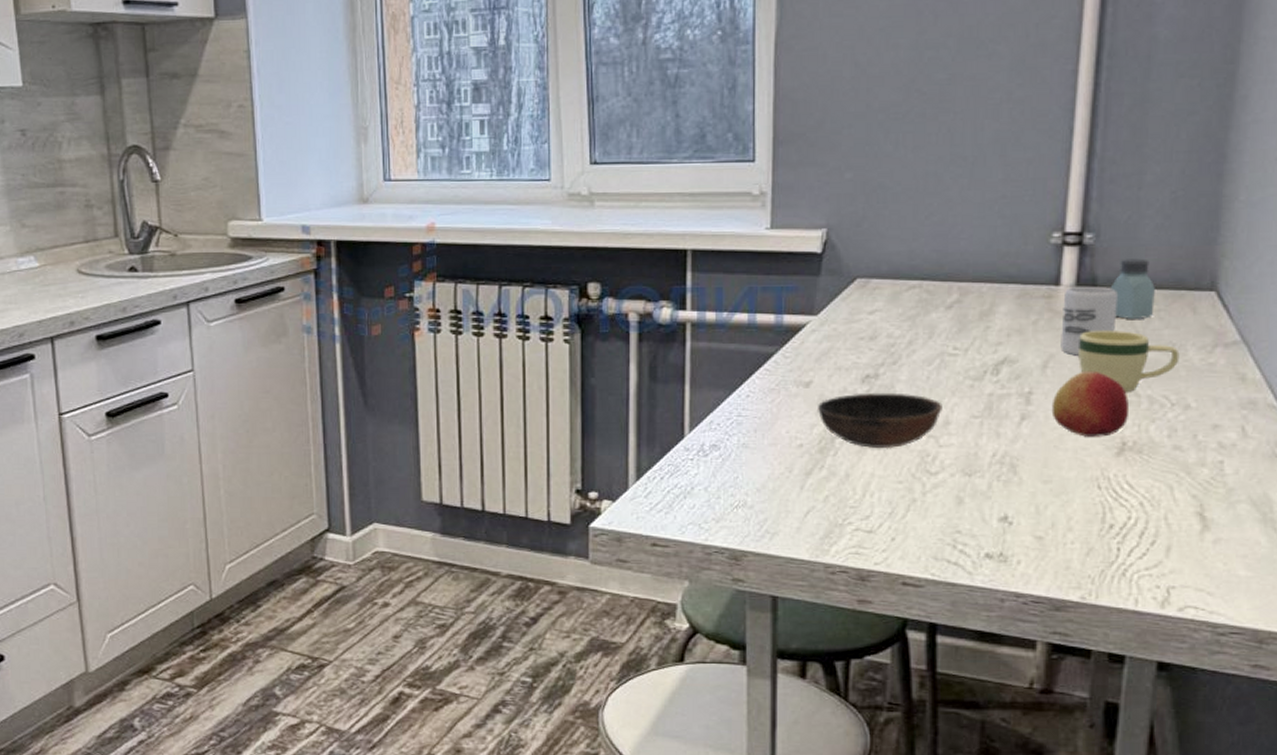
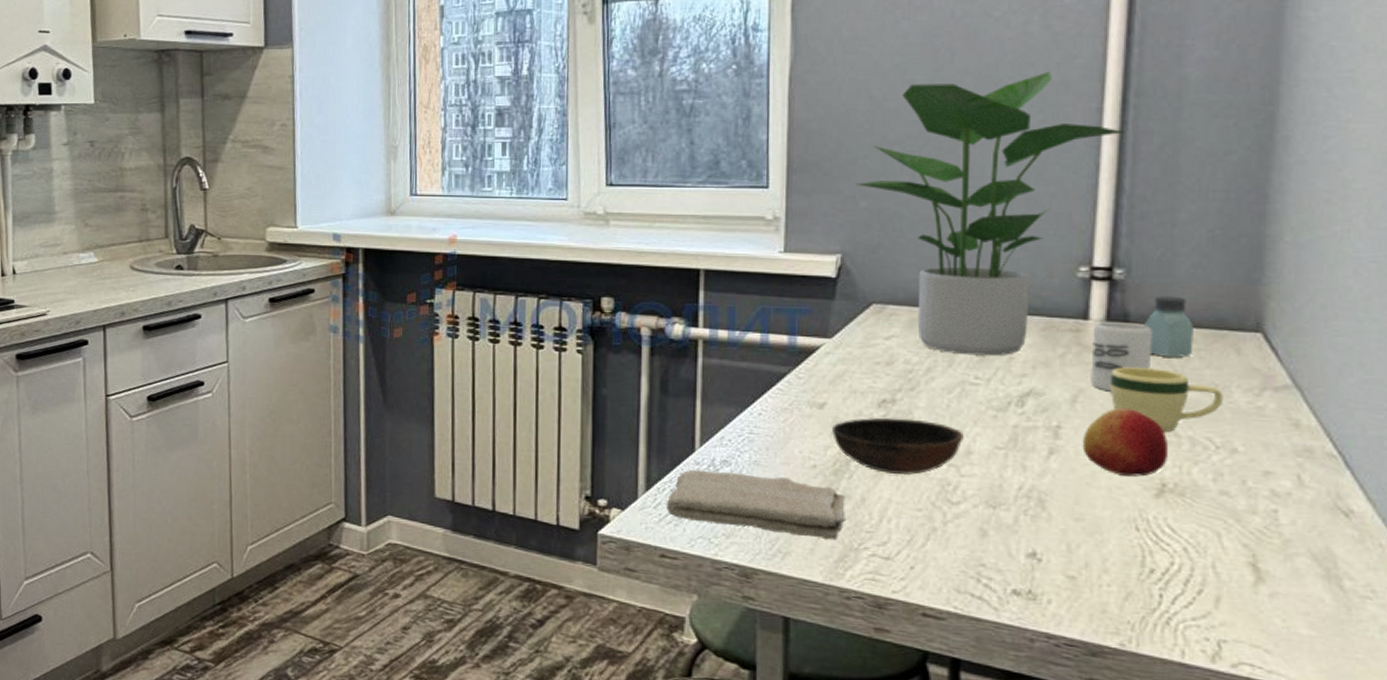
washcloth: none [656,456,832,518] -> present [666,469,847,541]
potted plant: none [840,34,1099,326] -> present [855,72,1127,356]

